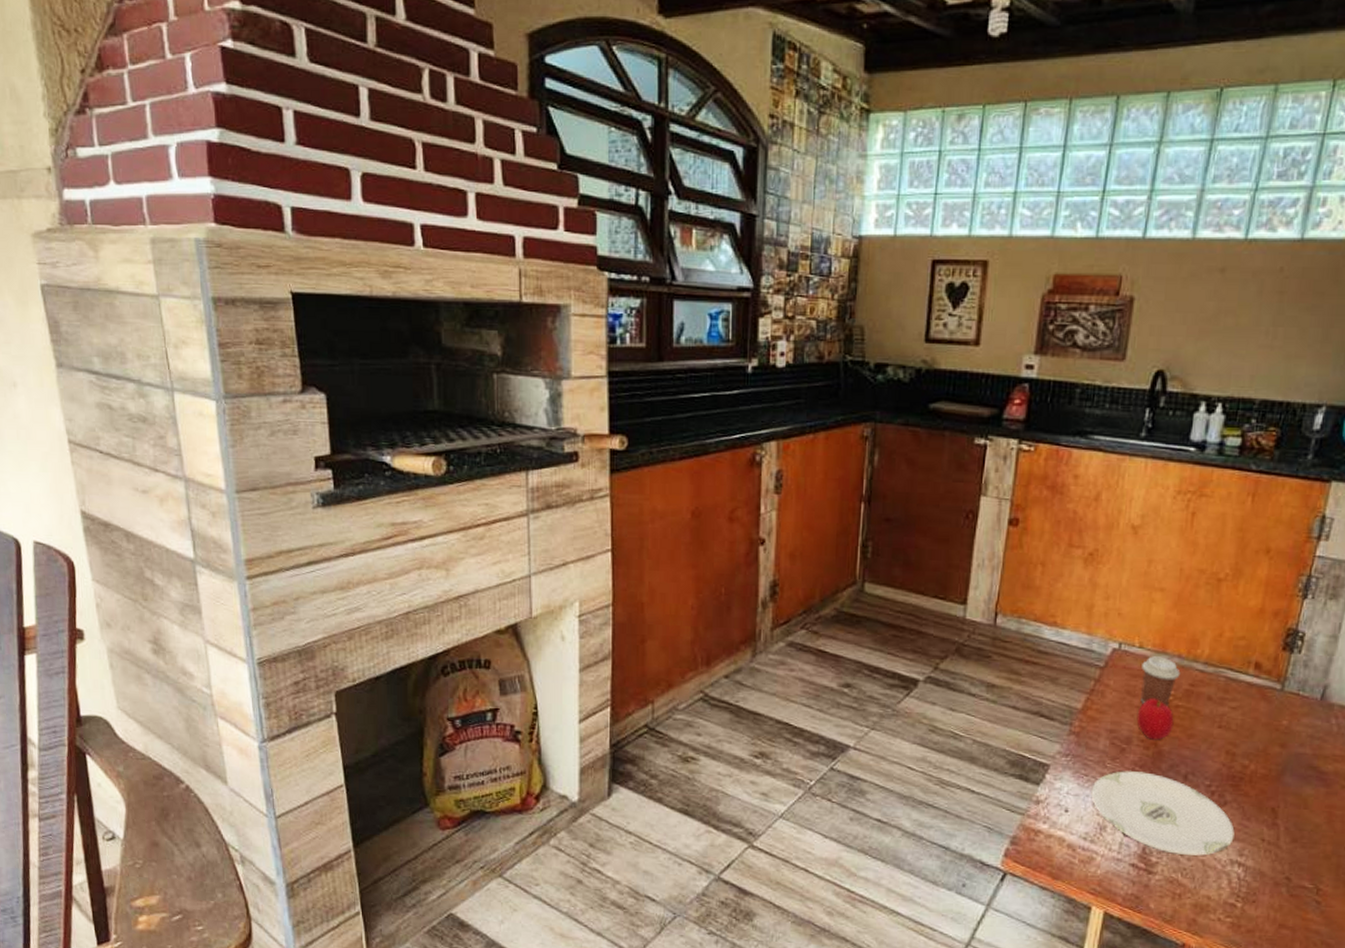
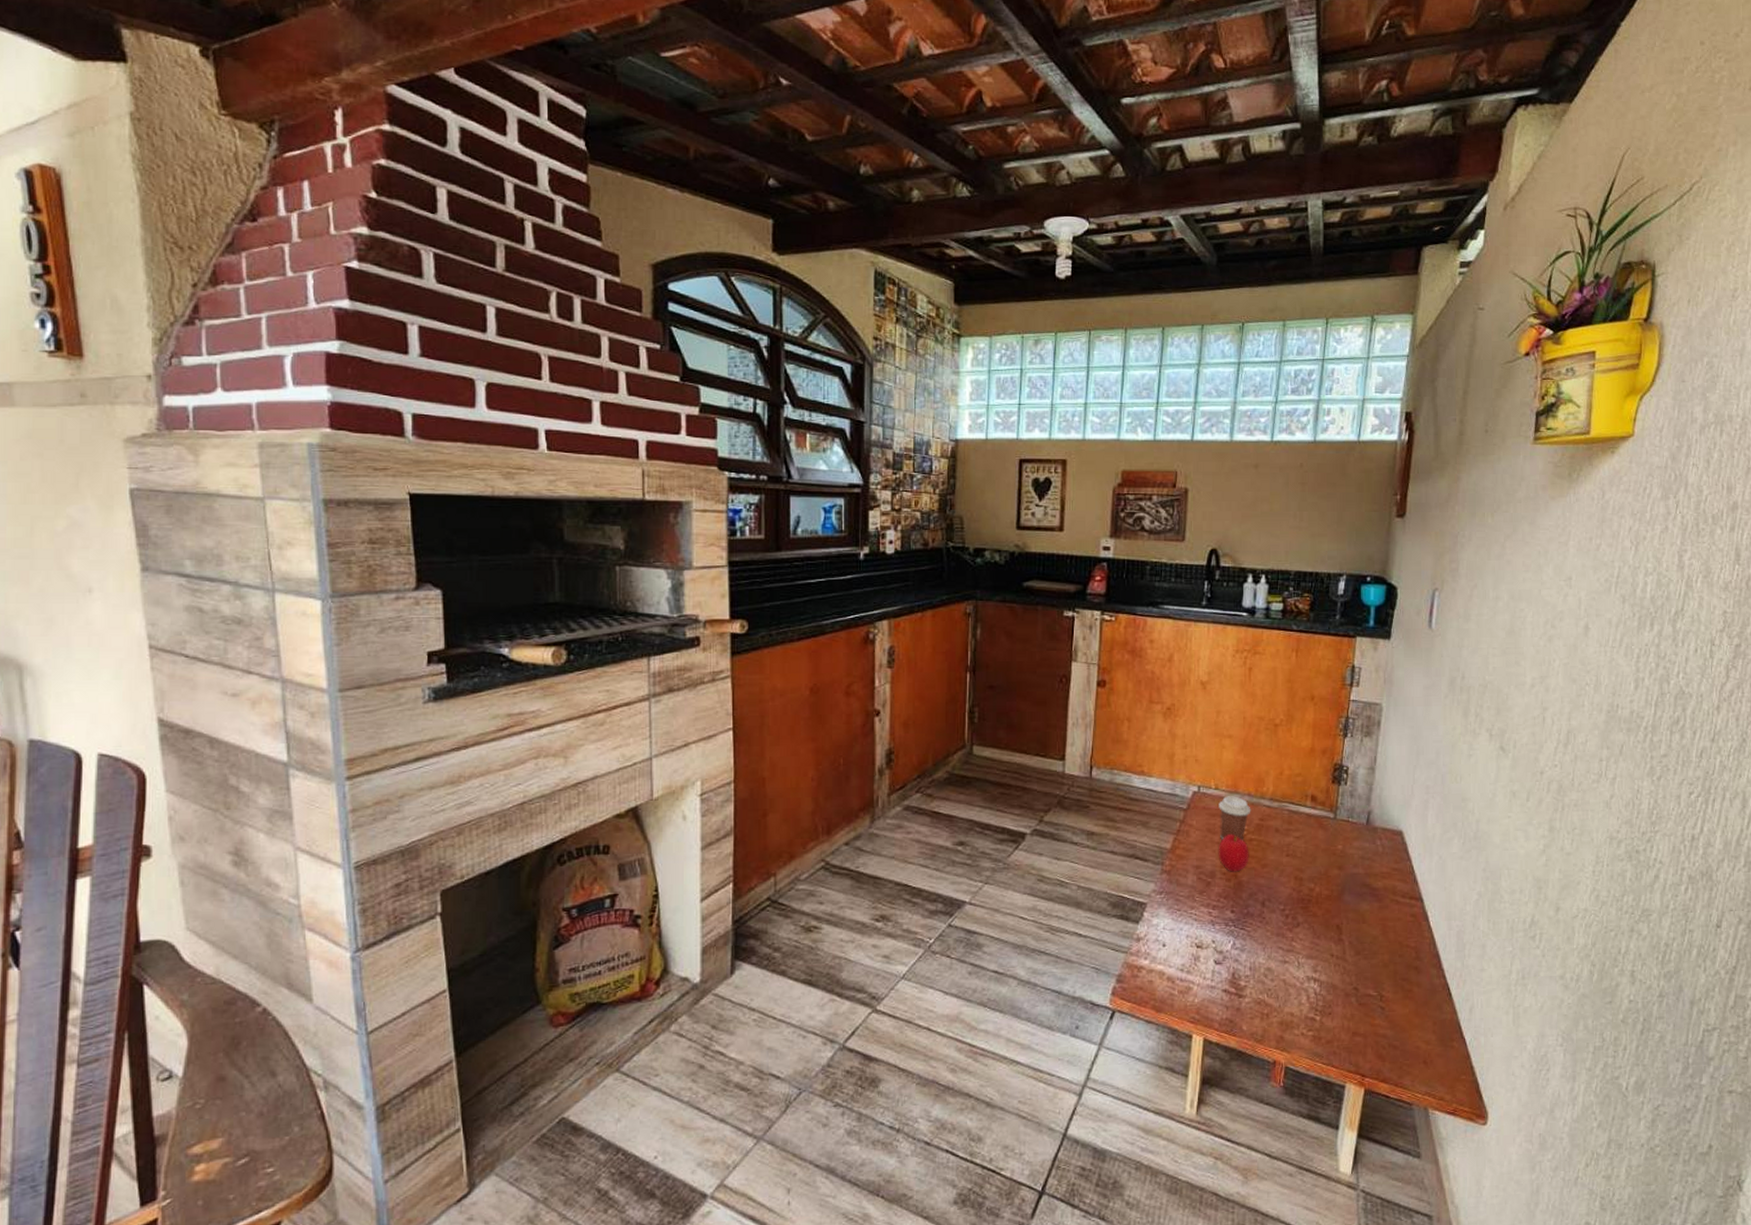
plate: present [1091,770,1235,856] -> none [1184,901,1308,976]

